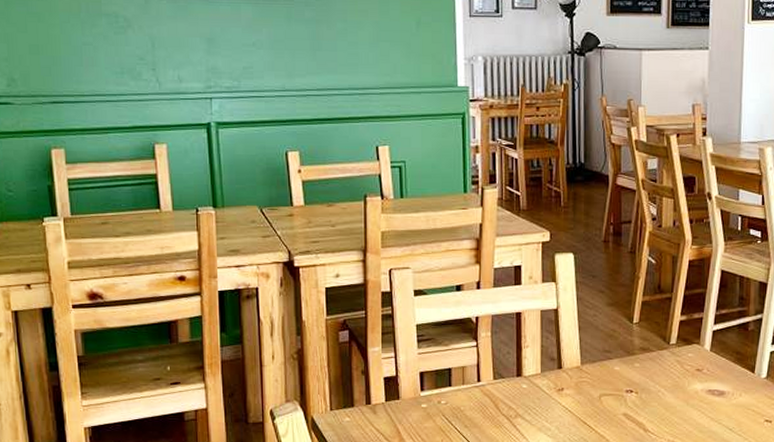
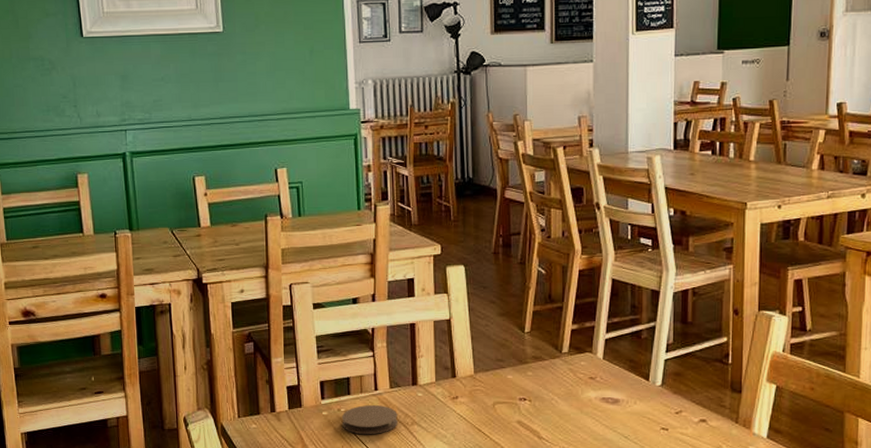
coaster: none [441,396,501,428] -> present [341,404,398,435]

